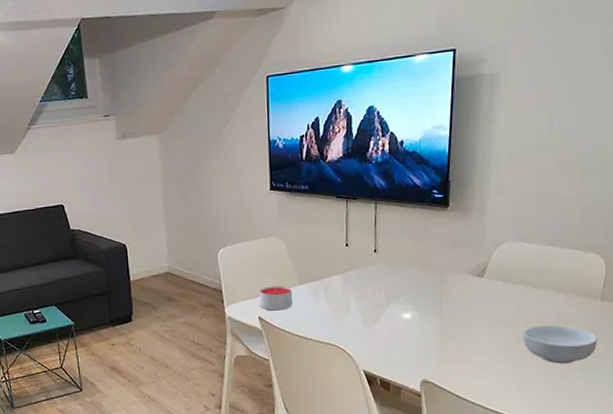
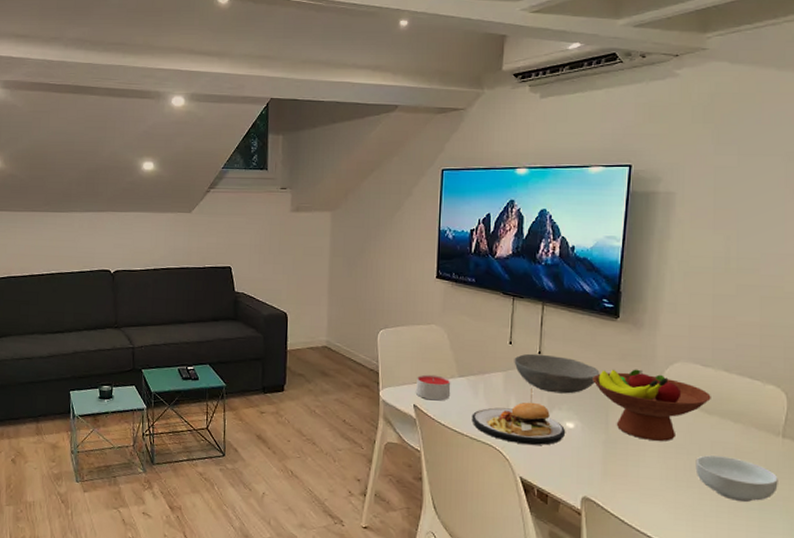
plate: none [314,287,404,340] -> present [471,389,566,446]
bowl: none [351,252,433,288] -> present [514,353,600,394]
fruit bowl: none [426,254,536,320] -> present [593,369,711,441]

